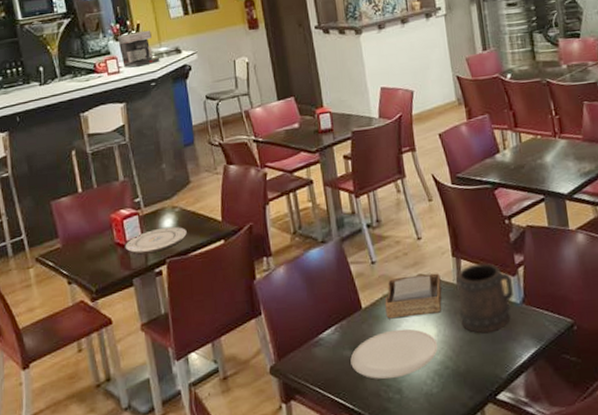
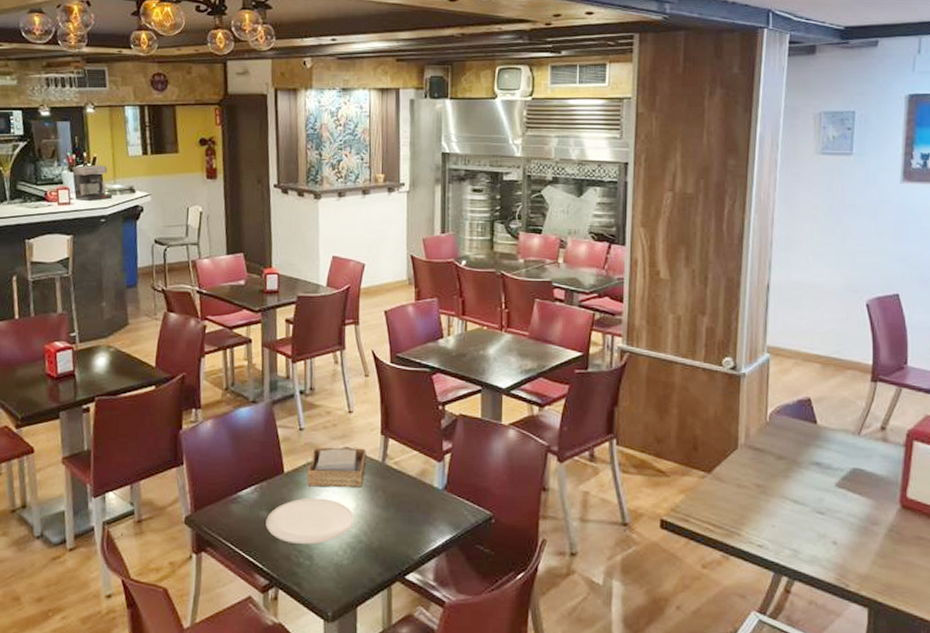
plate: present [125,226,187,255] -> none [55,365,119,389]
beer mug: present [456,263,514,334] -> none [380,444,438,514]

